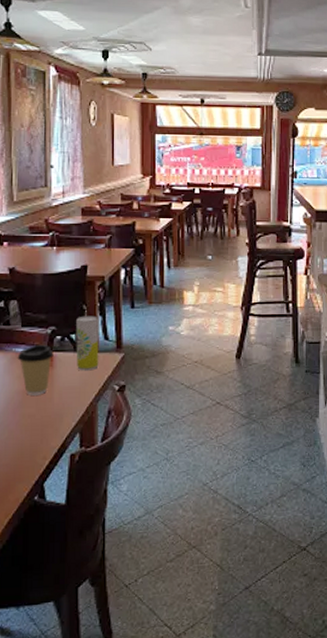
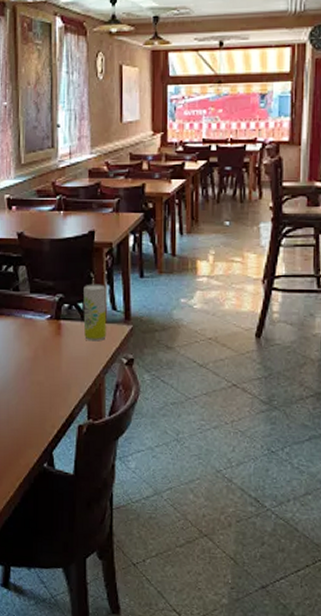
coffee cup: present [17,344,54,395] -> none [26,311,61,363]

